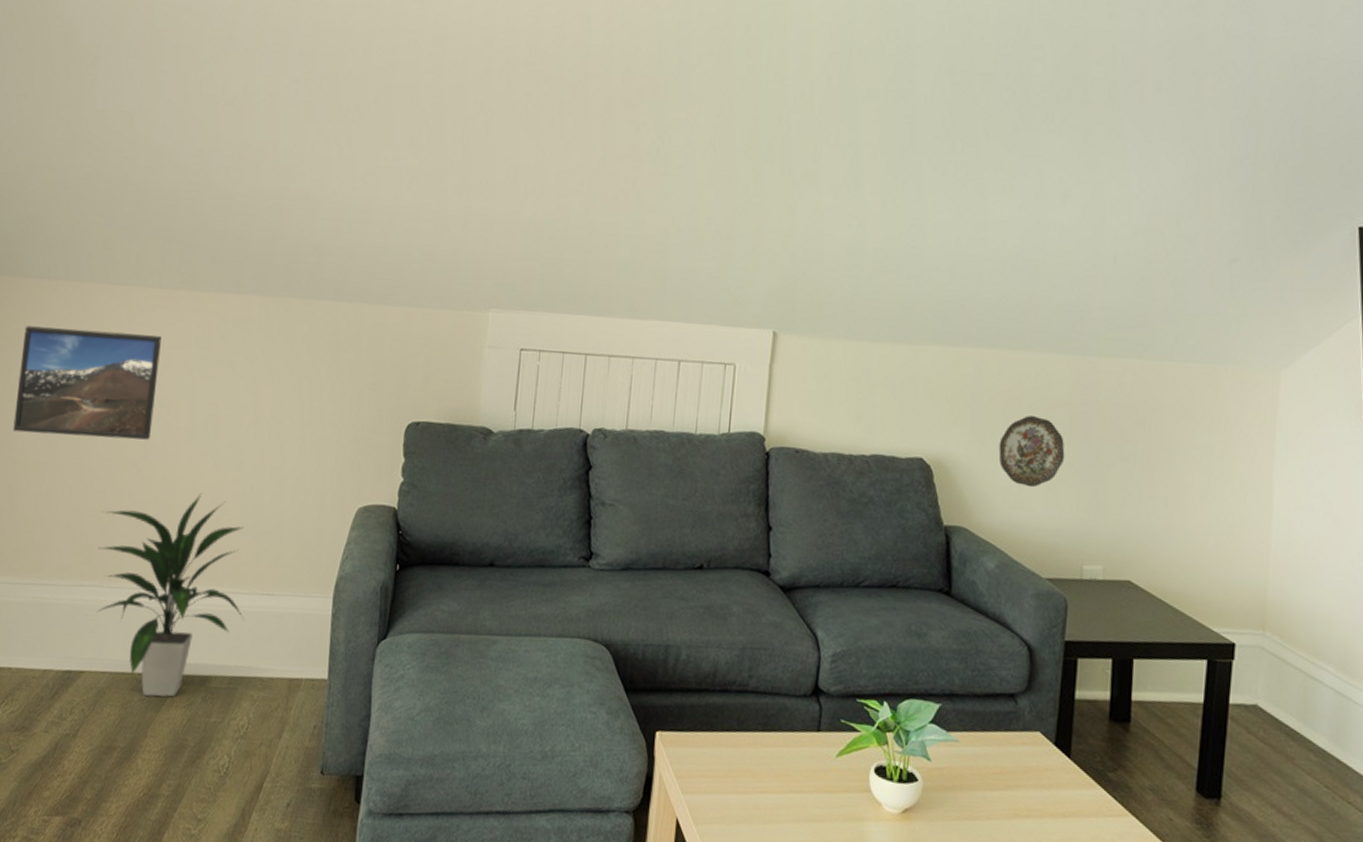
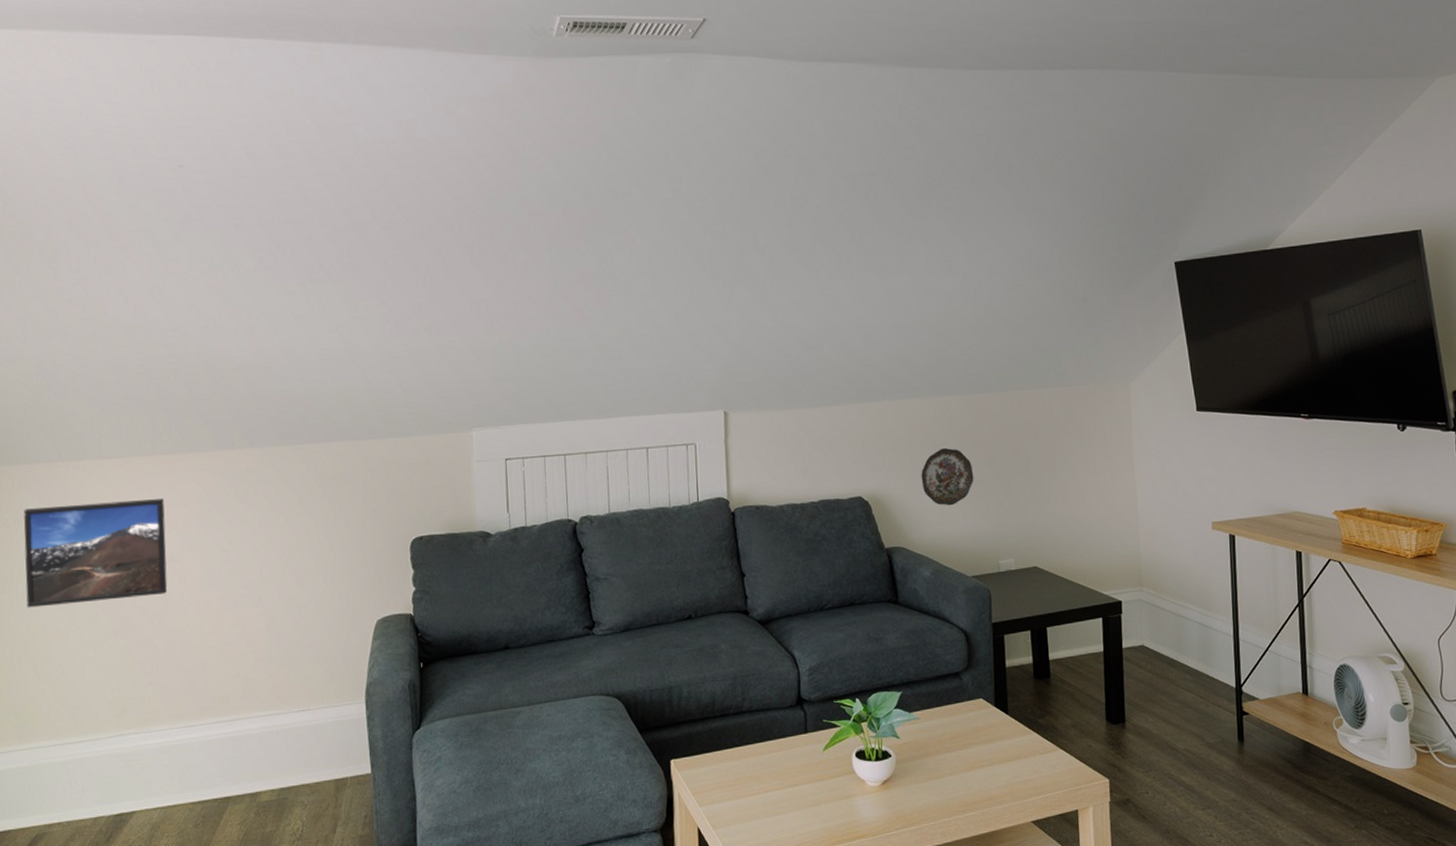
indoor plant: present [98,493,245,698] -> none [130,632,285,821]

